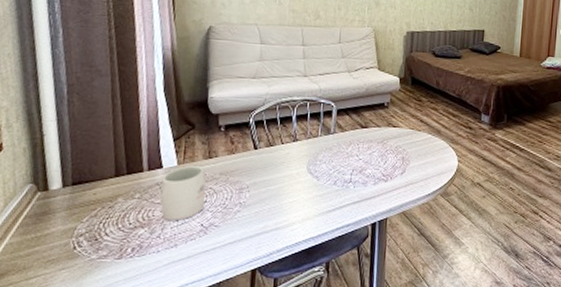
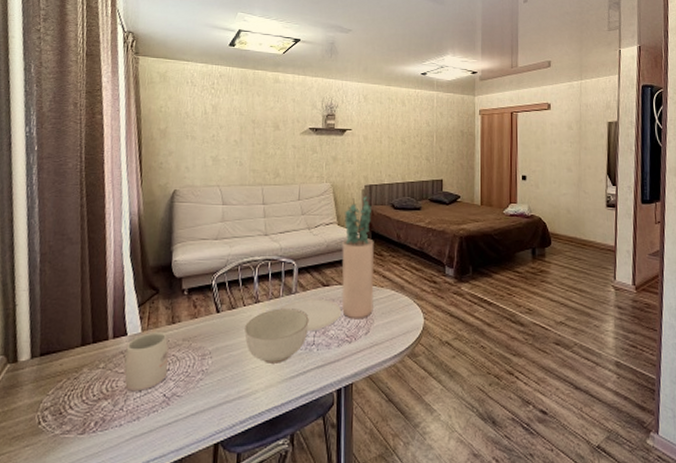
bowl: none [282,147,347,198] -> present [244,308,309,363]
plate: none [317,139,379,170] -> present [279,299,342,332]
vase: none [379,37,414,160] -> present [341,191,374,320]

